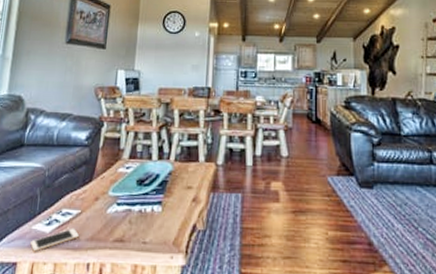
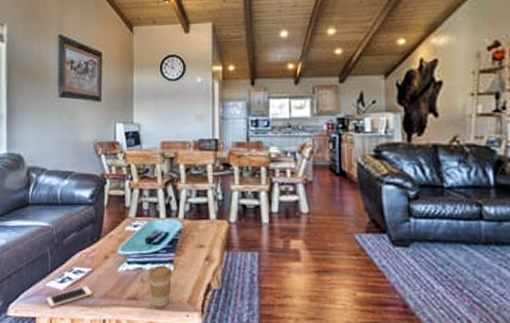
coffee cup: none [136,207,161,249] -> present [149,265,173,307]

